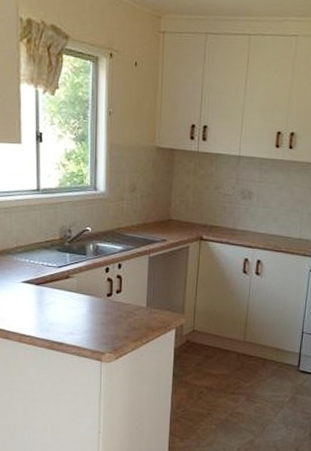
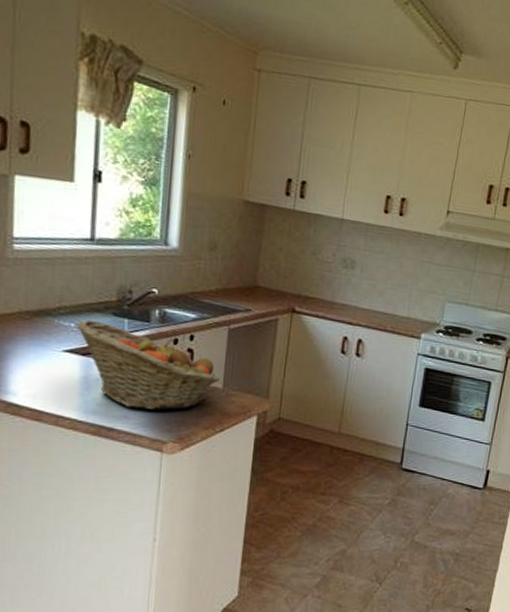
fruit basket: none [30,256,143,327] -> present [75,319,219,411]

